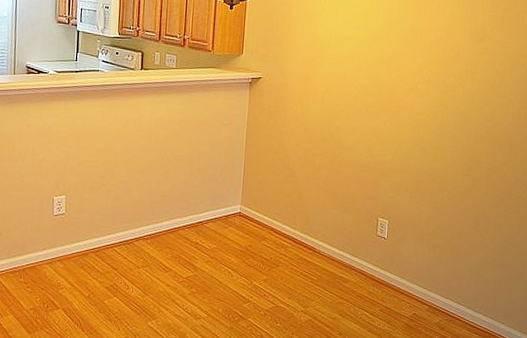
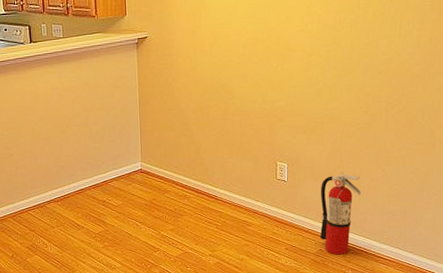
fire extinguisher: none [415,234,459,321] -> present [319,172,362,255]

